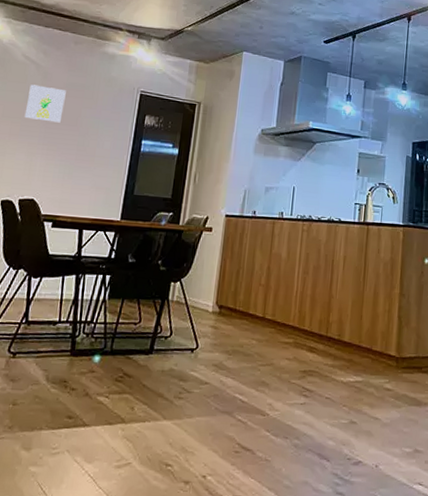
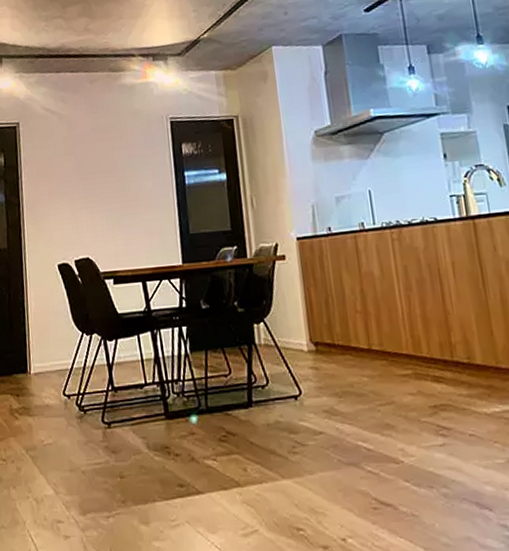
wall art: present [24,84,66,123] -> none [57,135,96,174]

